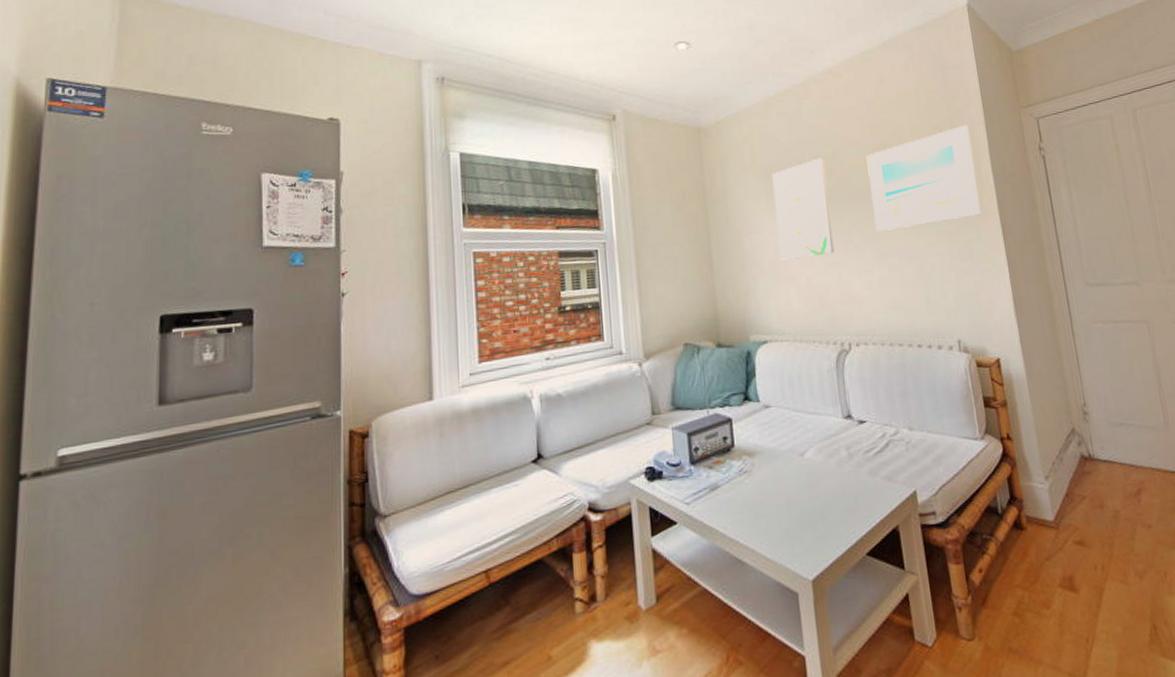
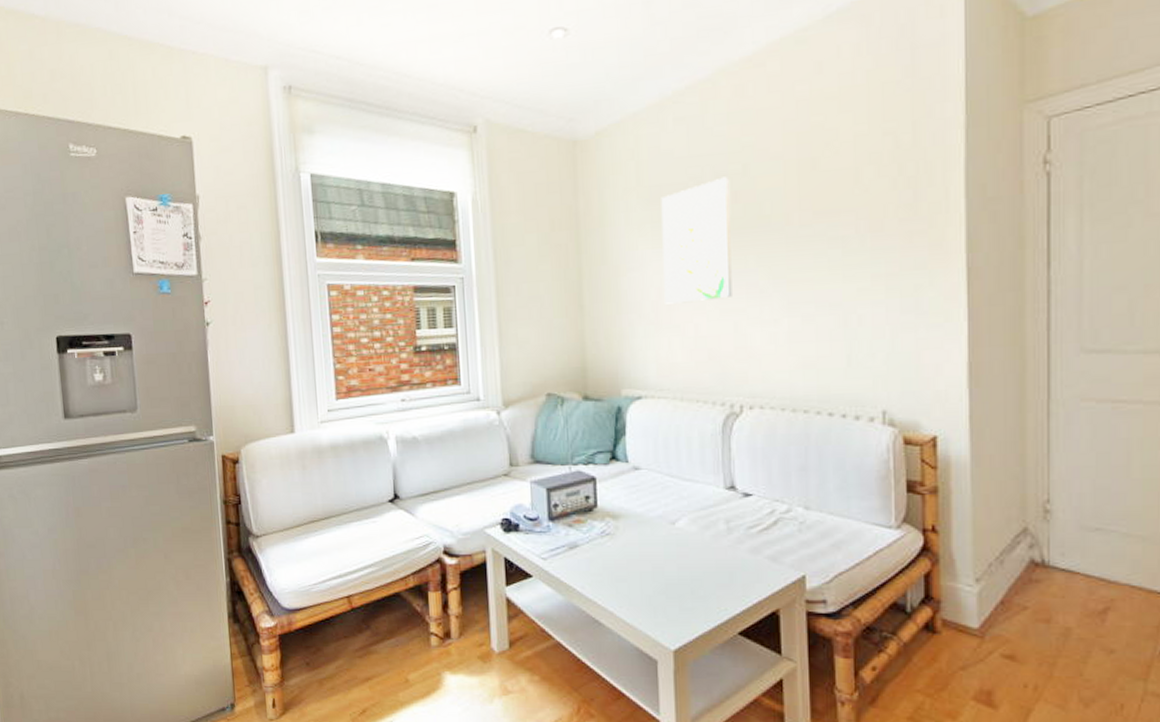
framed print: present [866,124,981,233] -> none [787,128,940,274]

